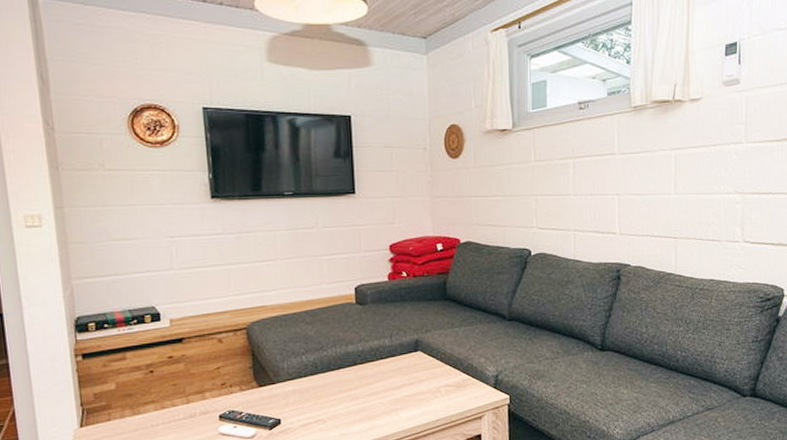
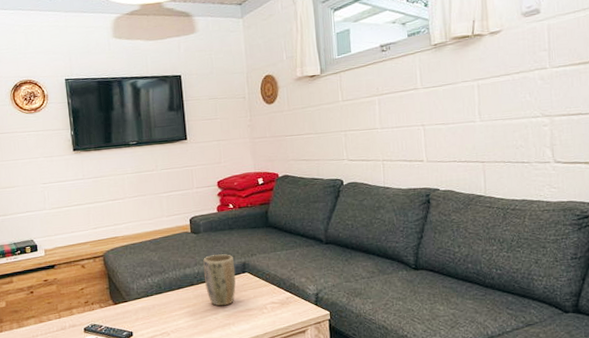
plant pot: none [369,329,407,390] -> present [203,254,236,306]

